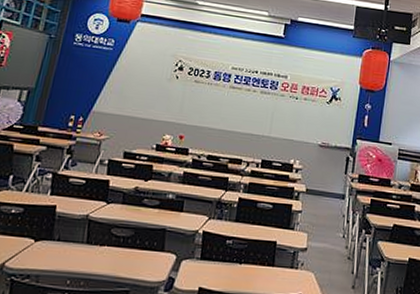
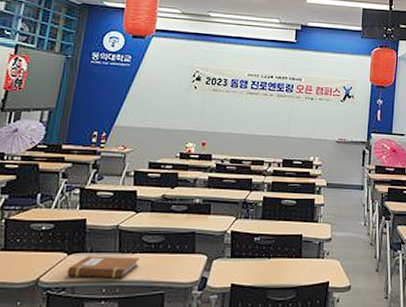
notebook: none [32,244,108,271] -> present [66,256,140,279]

